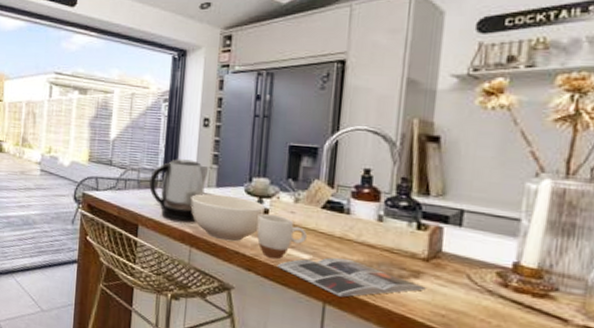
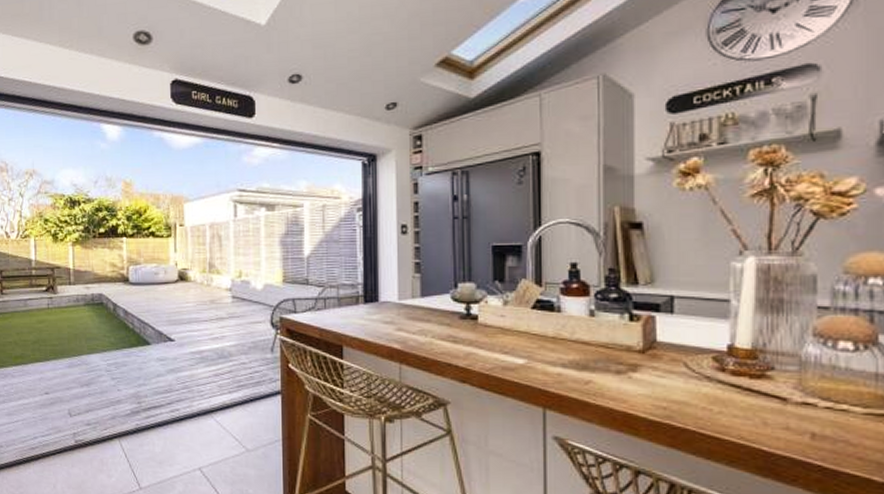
kettle: present [149,159,209,223] -> none [350,271,412,338]
bowl: present [191,193,265,242] -> none [395,304,473,353]
mug: present [256,214,307,260] -> none [467,321,519,368]
magazine: present [277,257,426,298] -> none [492,358,645,400]

